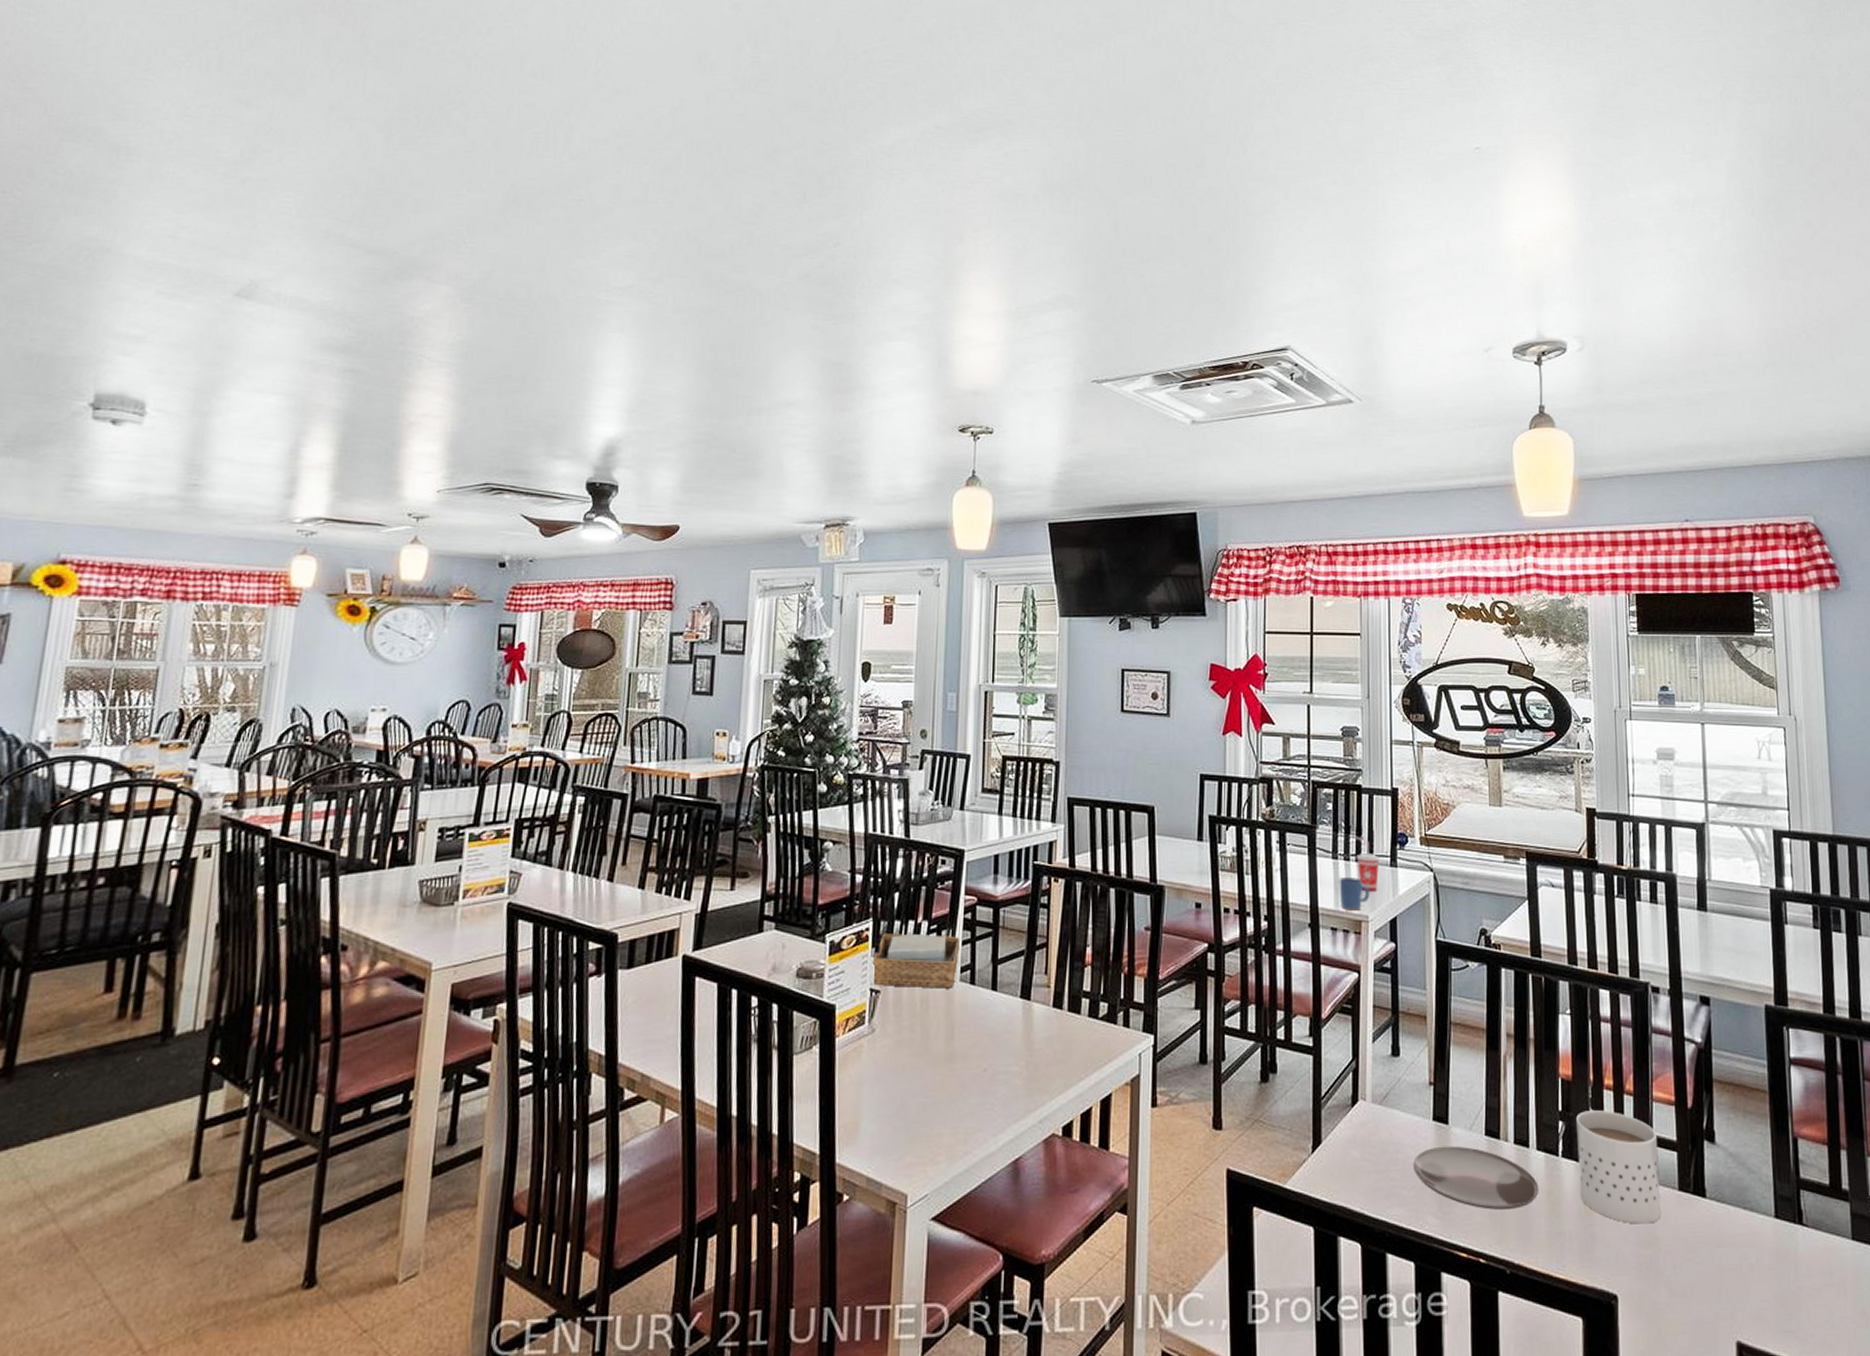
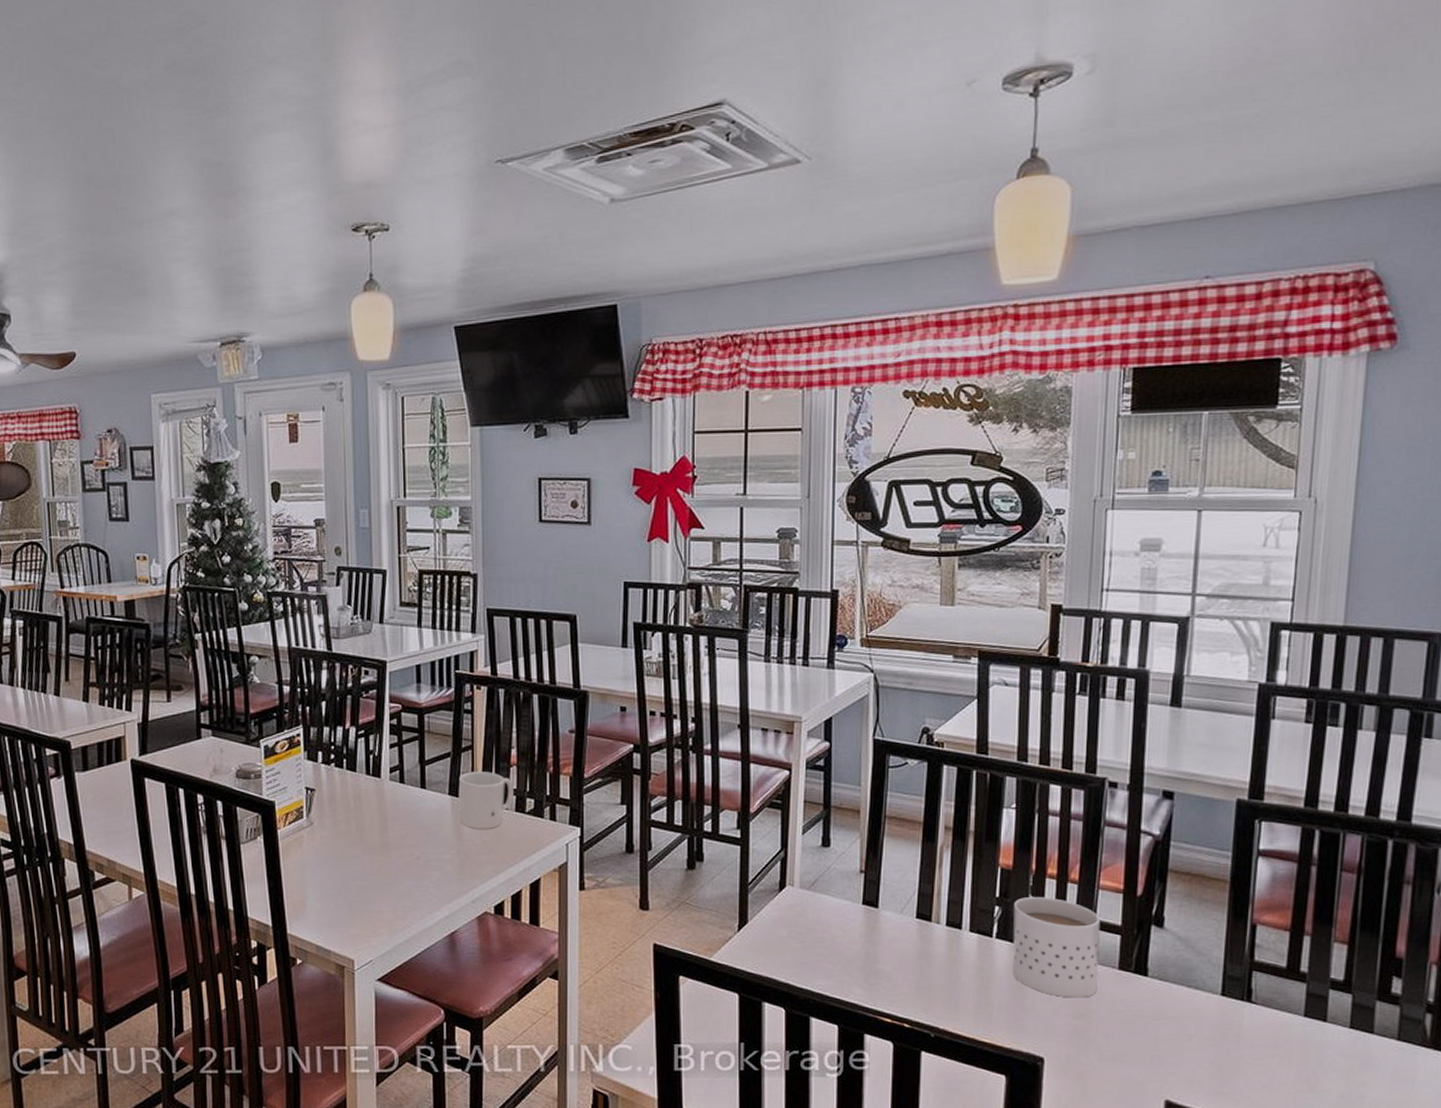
napkin holder: present [871,933,960,989] -> none [305,738,388,787]
mug: none [1030,972,1087,1037] -> present [458,772,514,829]
mug: present [1339,878,1370,911] -> none [771,680,804,712]
beverage cup: present [1353,836,1380,892] -> none [787,639,816,693]
plate: present [1413,1146,1539,1210] -> none [840,927,969,983]

